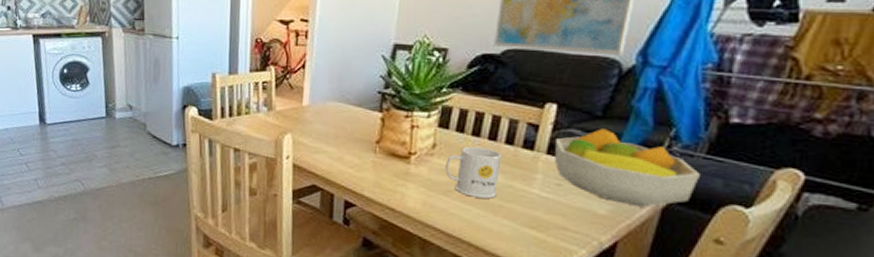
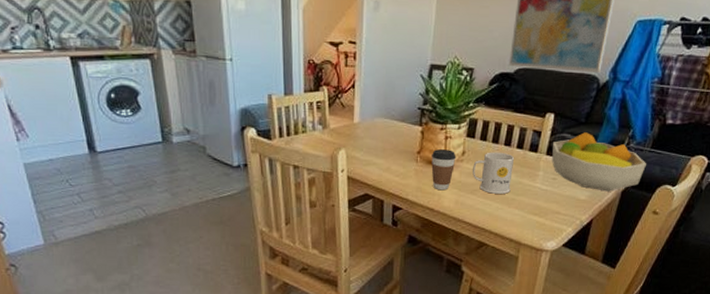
coffee cup: none [393,140,425,189] -> present [431,149,456,191]

